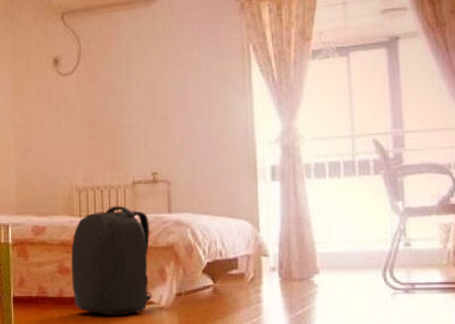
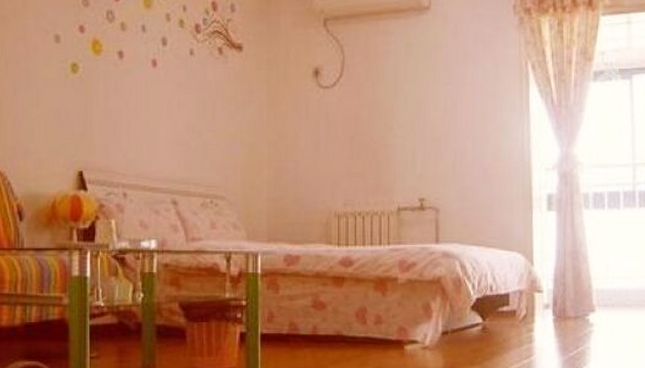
backpack: present [71,206,160,316] -> none [327,234,423,356]

